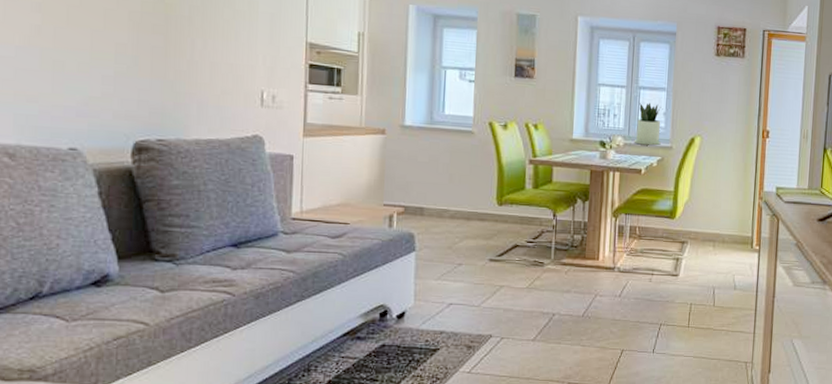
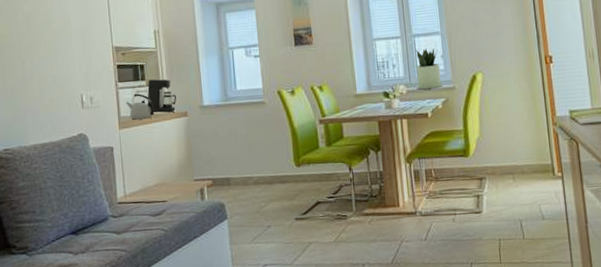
kettle: none [314,100,347,130] -> present [125,93,154,120]
coffee maker: none [340,87,375,128] -> present [147,79,176,113]

